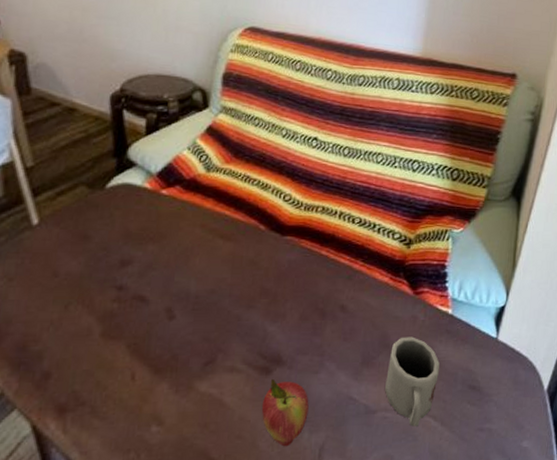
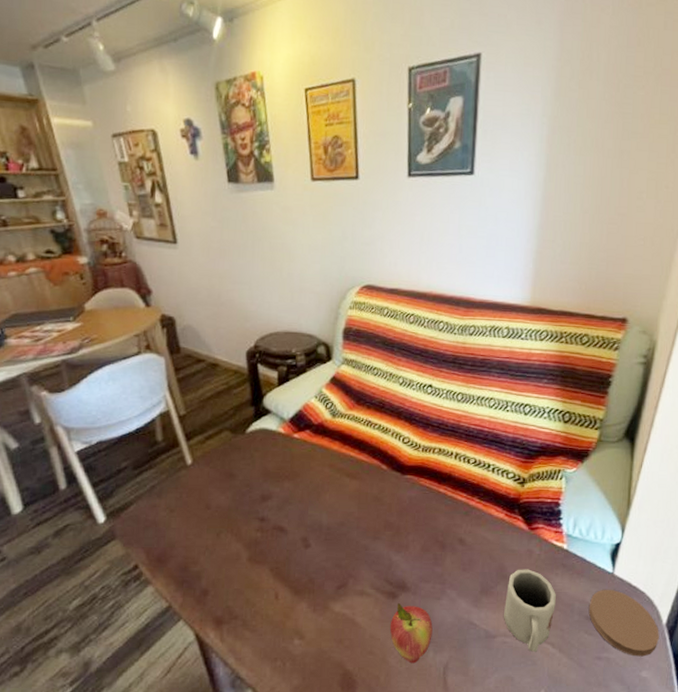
coaster: none [471,355,541,426] -> present [588,589,659,657]

